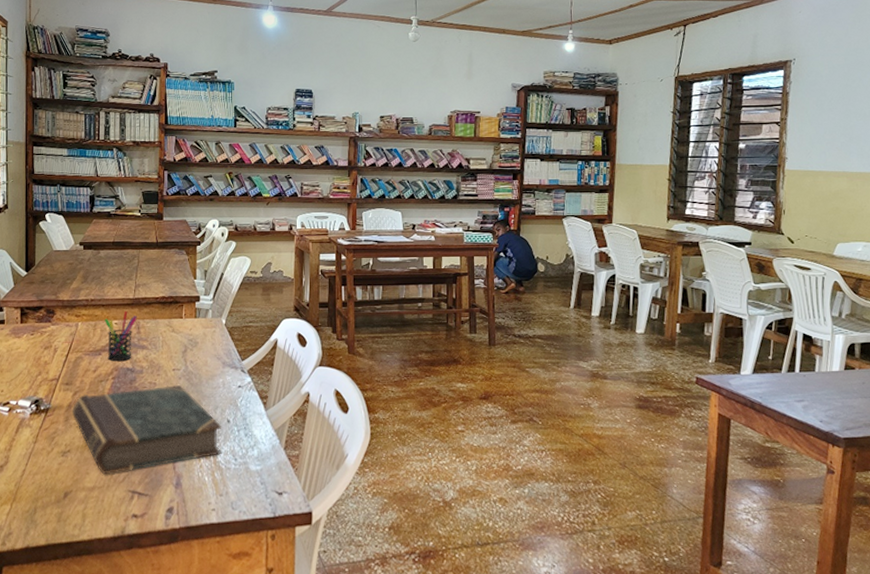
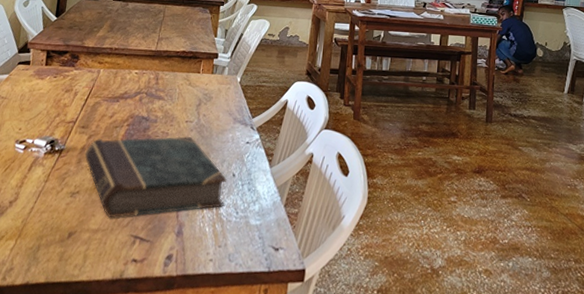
pen holder: present [104,310,137,362] -> none [124,61,157,110]

